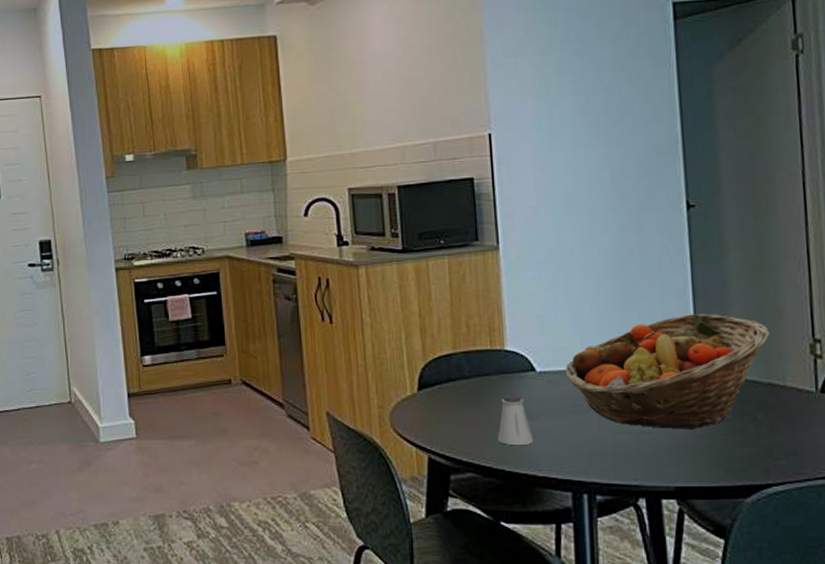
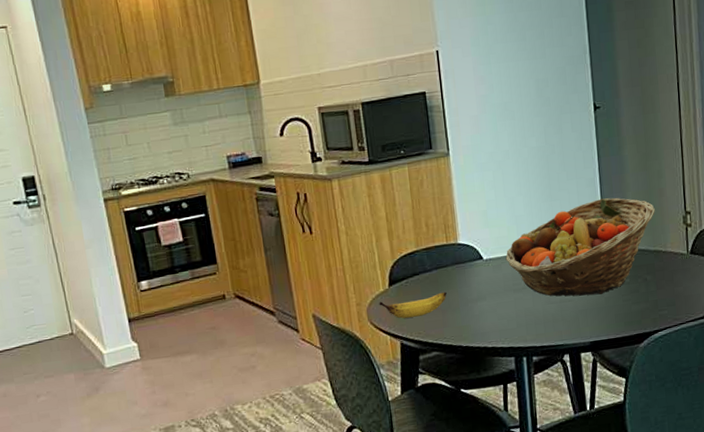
banana: none [405,404,488,429] -> present [379,292,447,319]
saltshaker: present [497,394,534,446] -> none [455,281,484,325]

